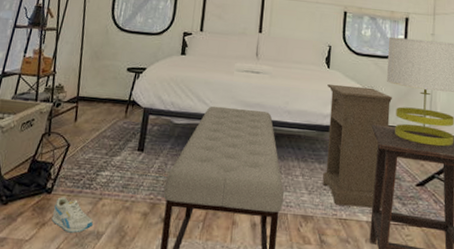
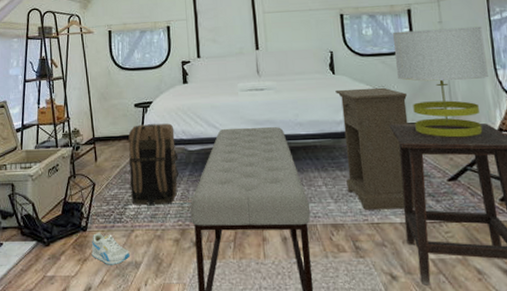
backpack: none [105,89,164,176] -> present [128,123,179,206]

